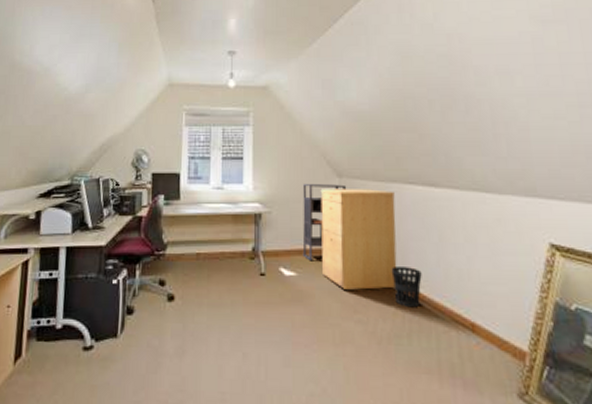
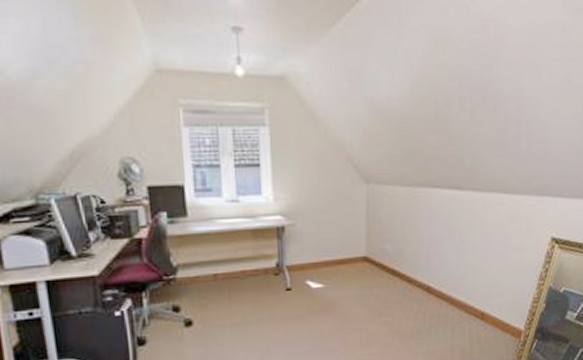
bookshelf: present [302,184,346,261] -> none [328,191,373,272]
filing cabinet: present [320,189,397,290] -> none [347,194,422,296]
wastebasket: present [391,267,422,308] -> none [415,269,443,306]

